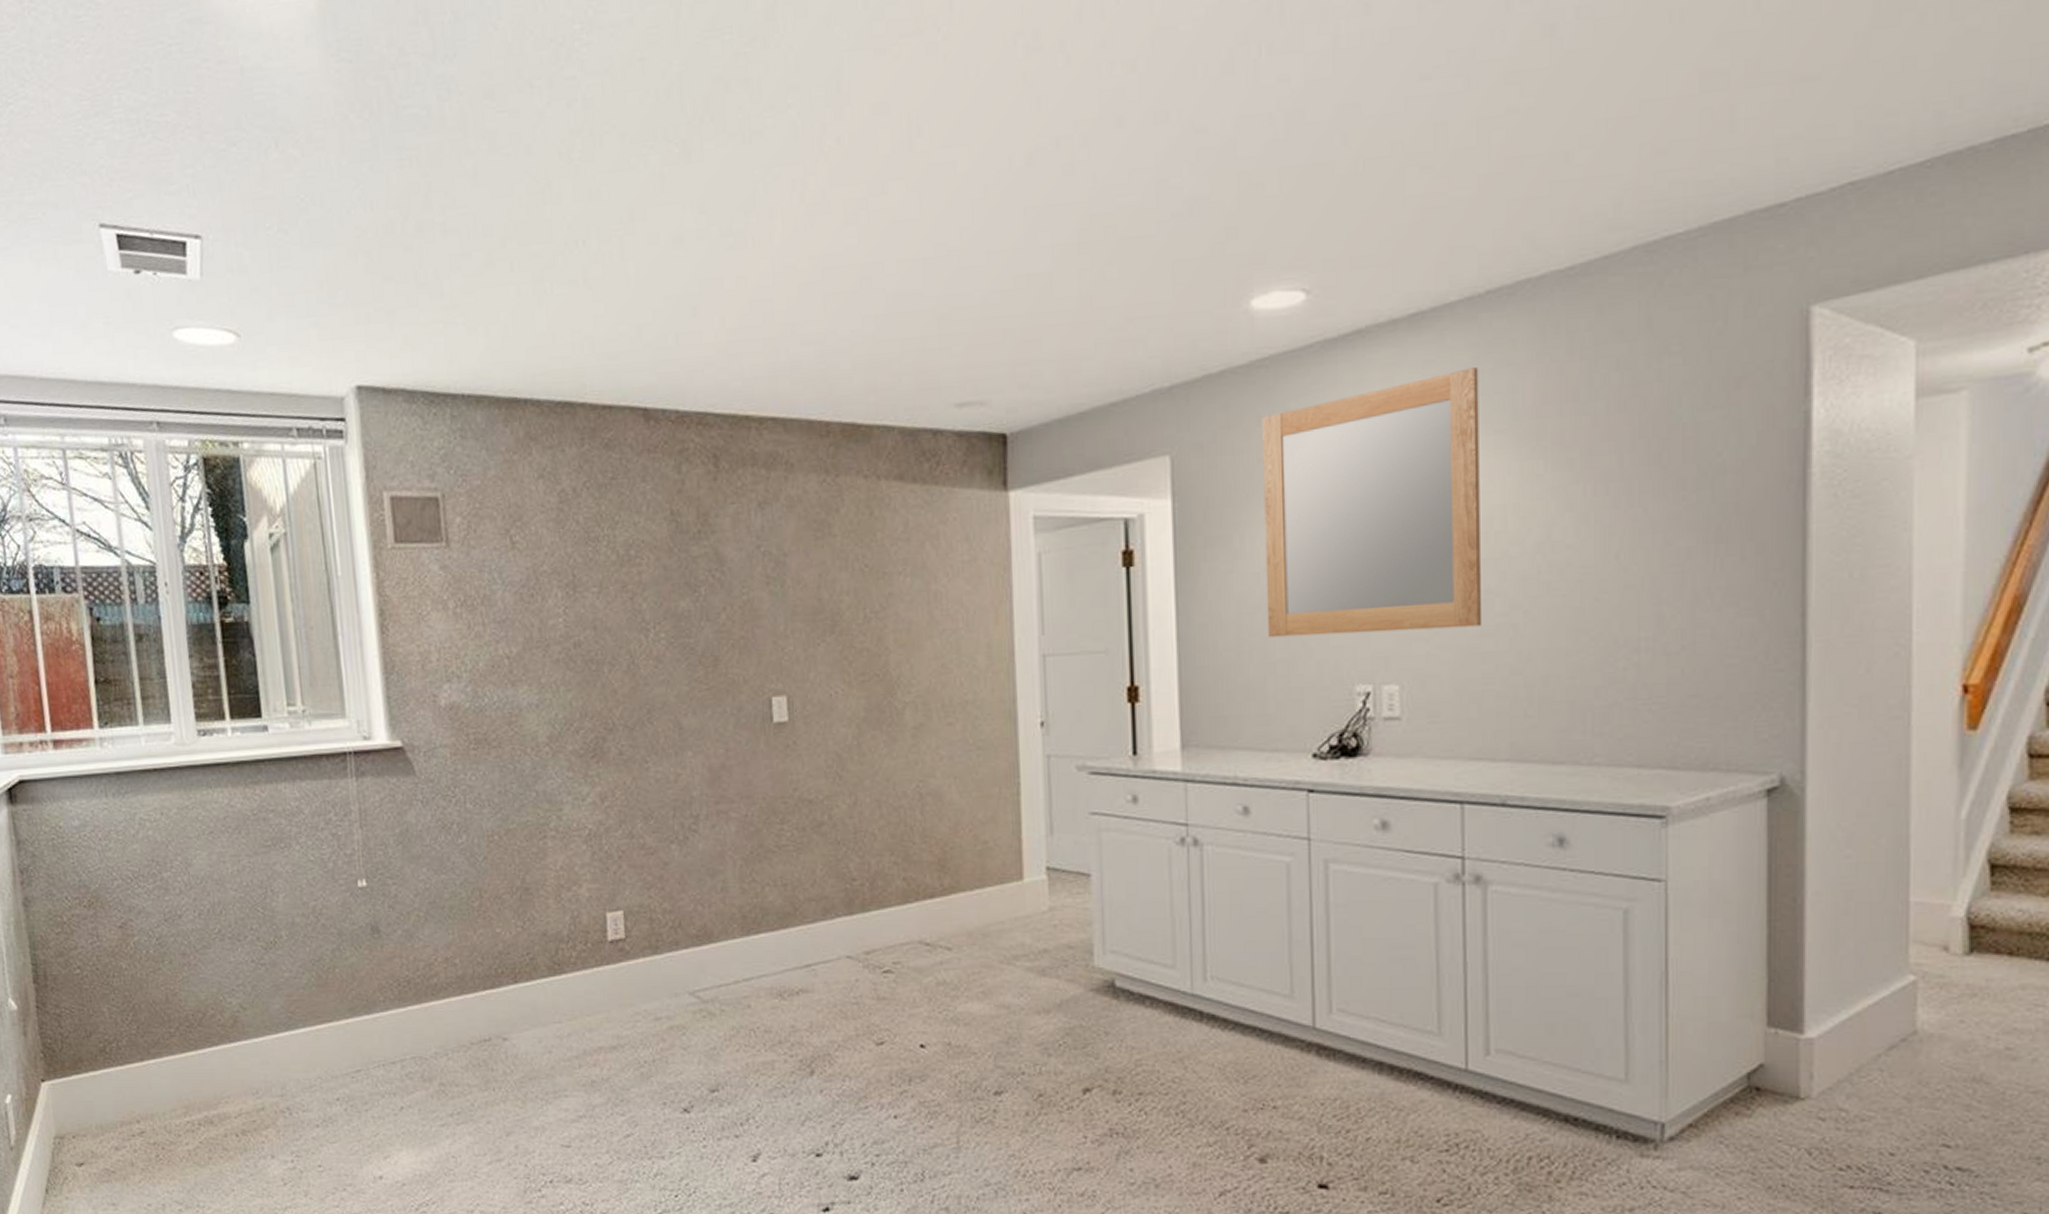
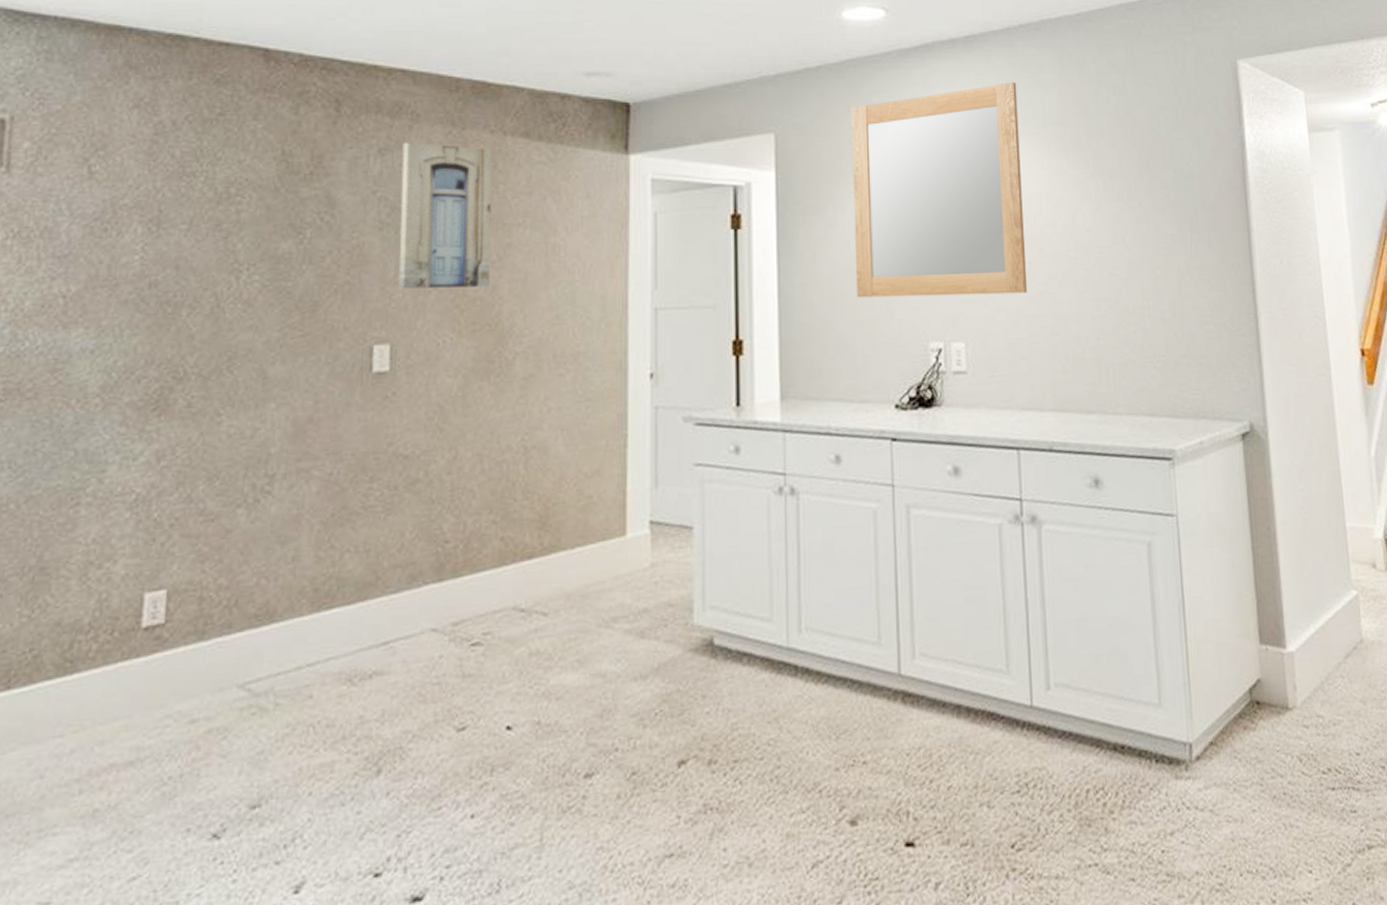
wall art: none [780,493,875,642] -> present [399,141,493,289]

